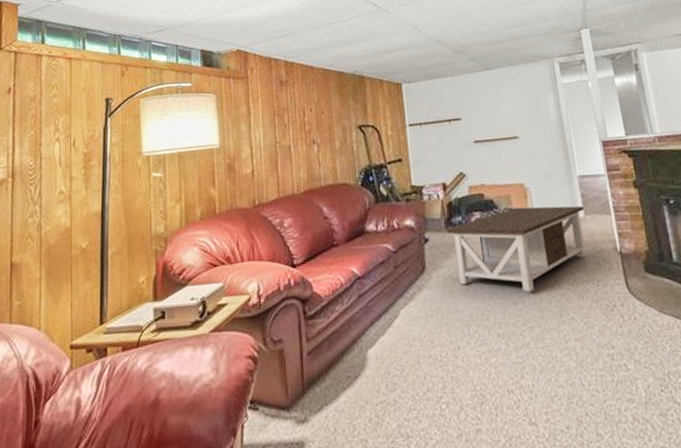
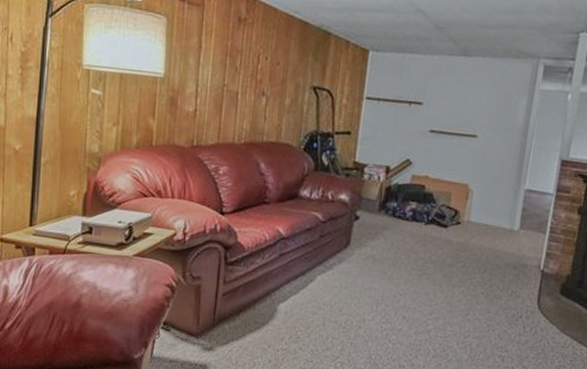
coffee table: present [446,205,586,292] -> none [378,206,522,287]

